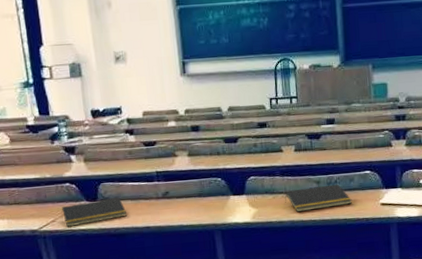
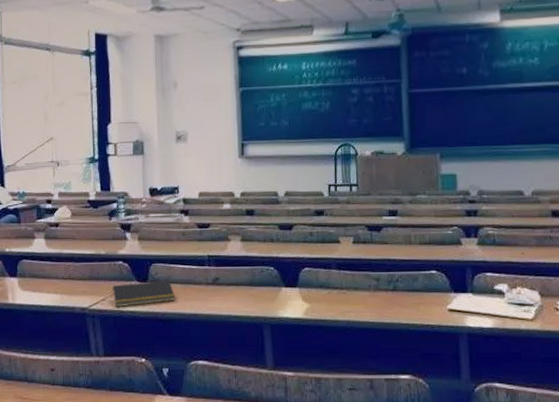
notepad: present [285,184,352,213] -> none [340,283,415,312]

